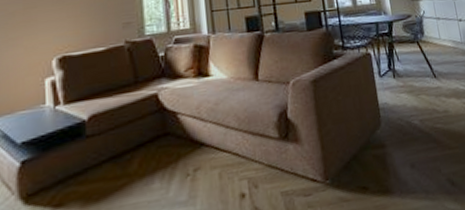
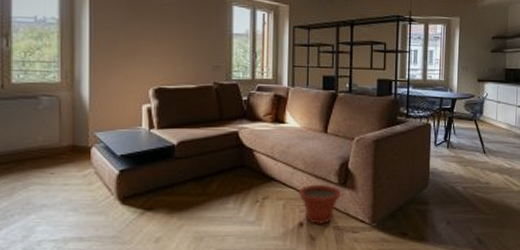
plant pot: none [235,140,284,194] -> present [299,184,341,225]

